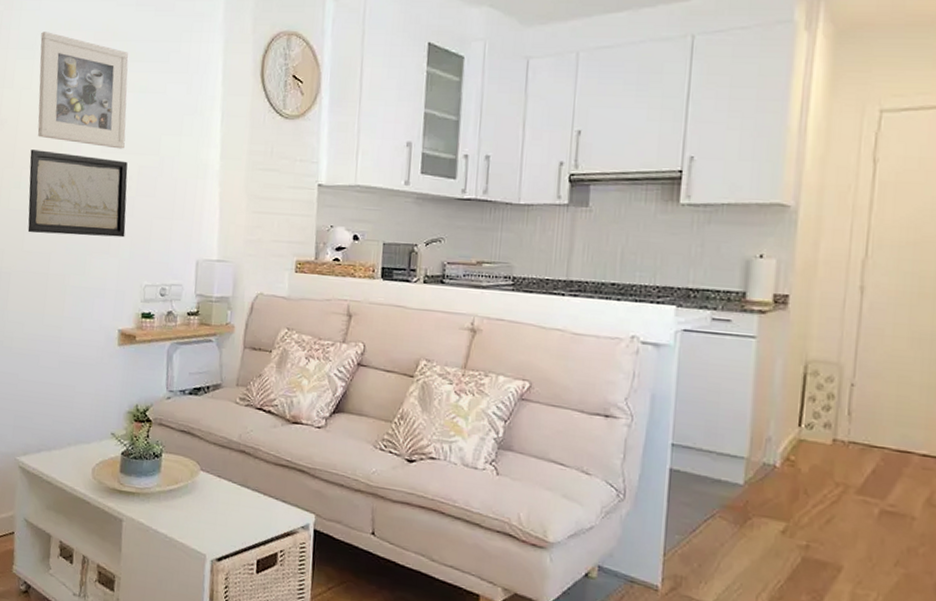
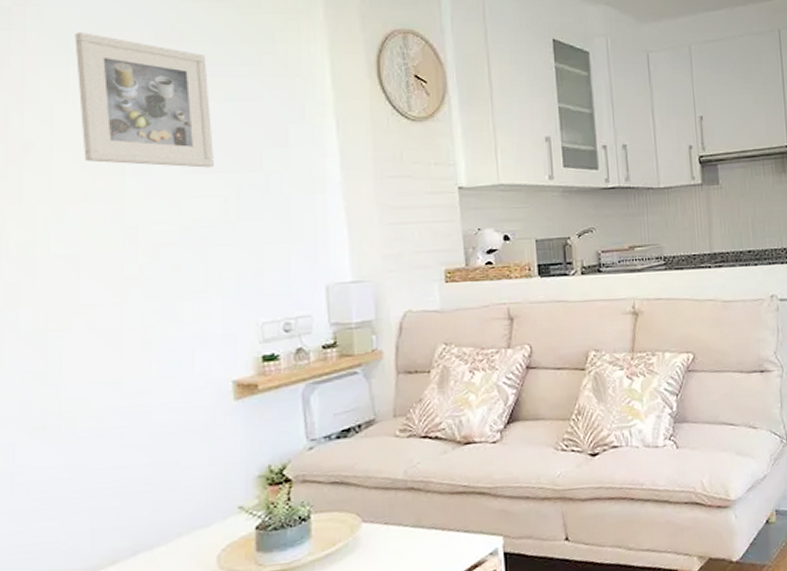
wall art: present [27,150,128,238] -> none [76,177,228,282]

